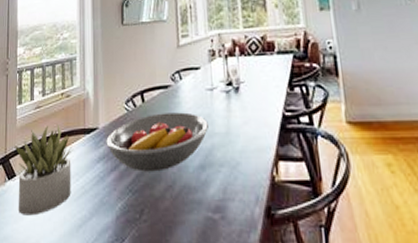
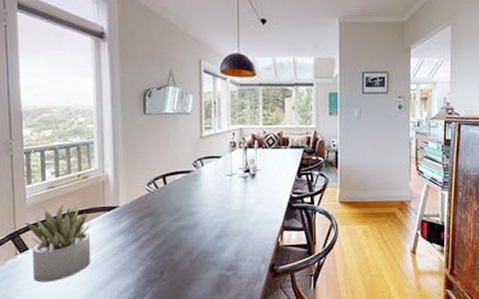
fruit bowl: present [106,112,208,172] -> none [127,193,226,242]

